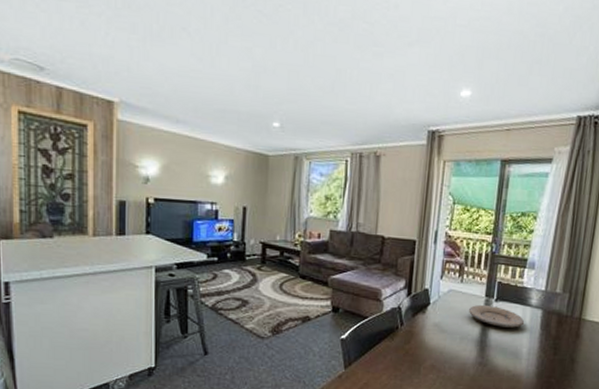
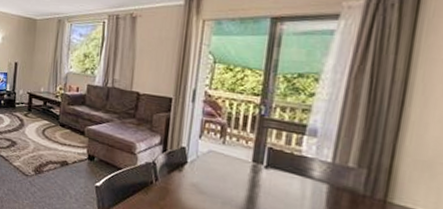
plate: present [468,304,525,328] -> none [231,169,304,201]

